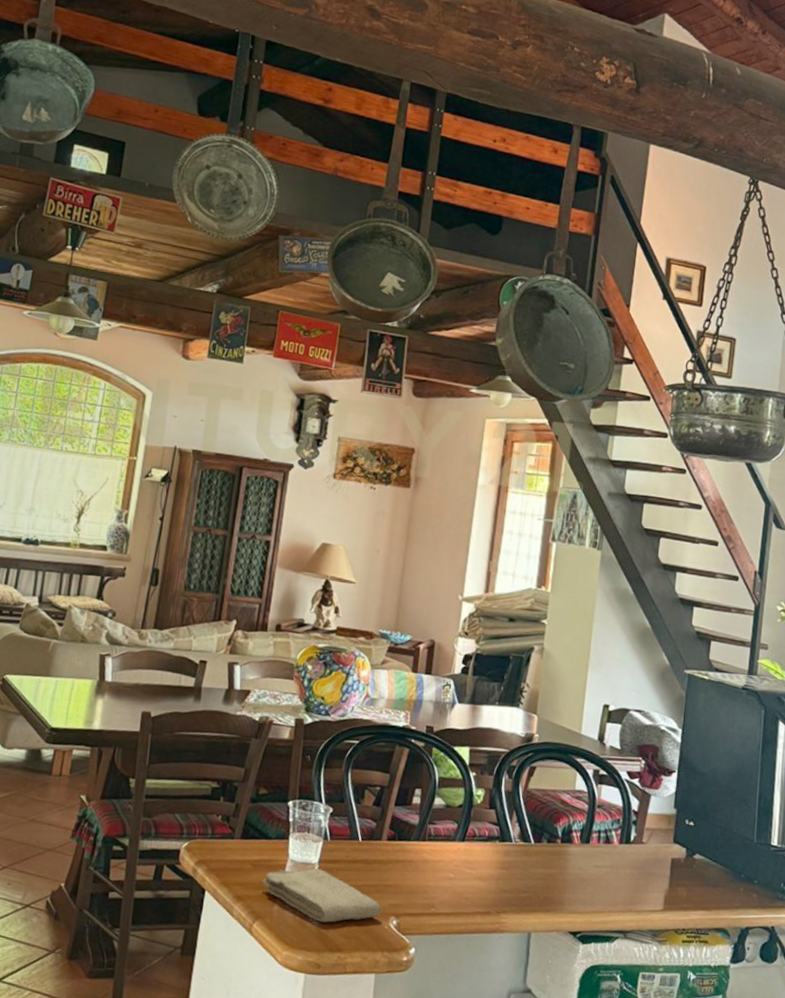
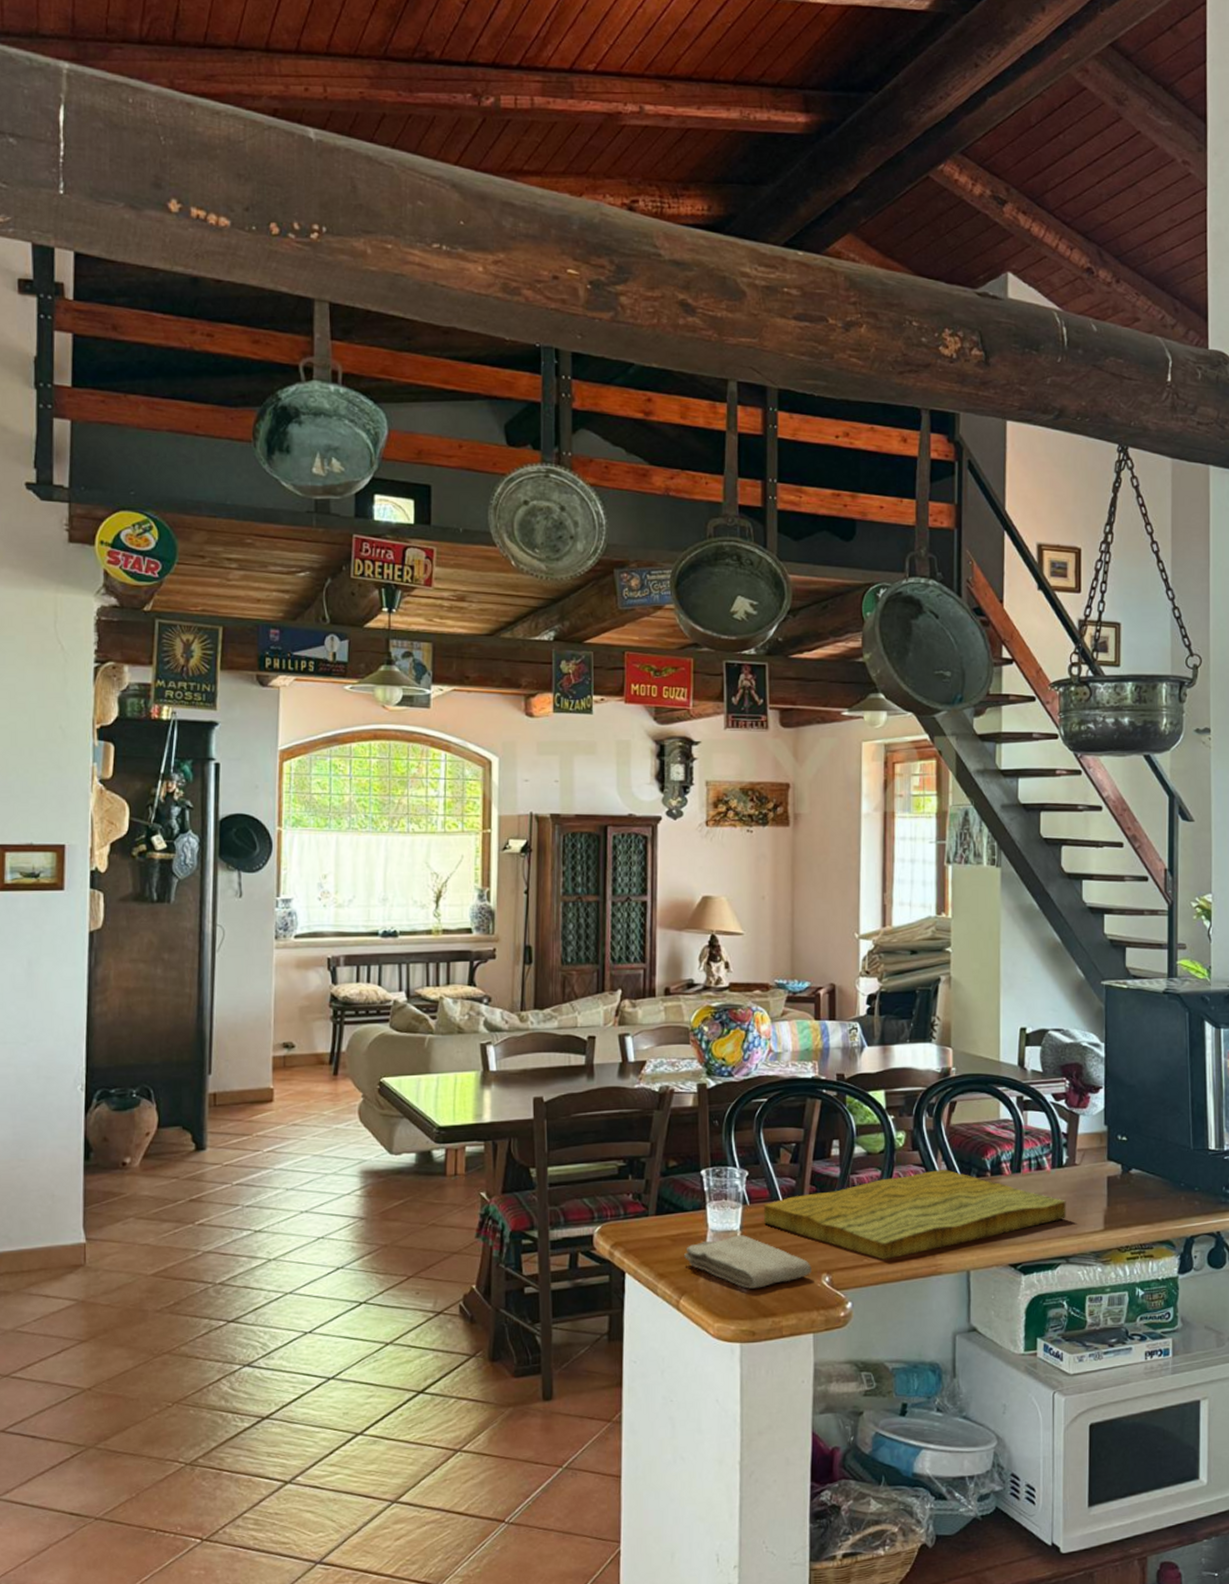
cutting board: none [341,830,630,911] -> present [763,1168,1066,1260]

